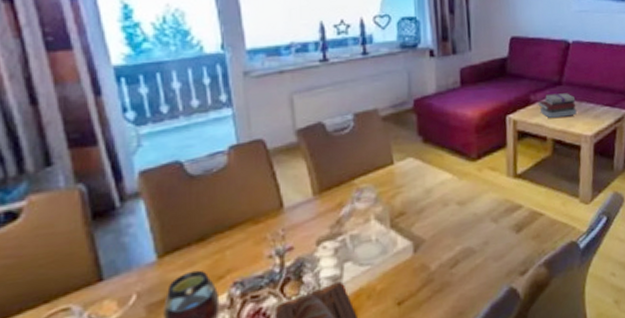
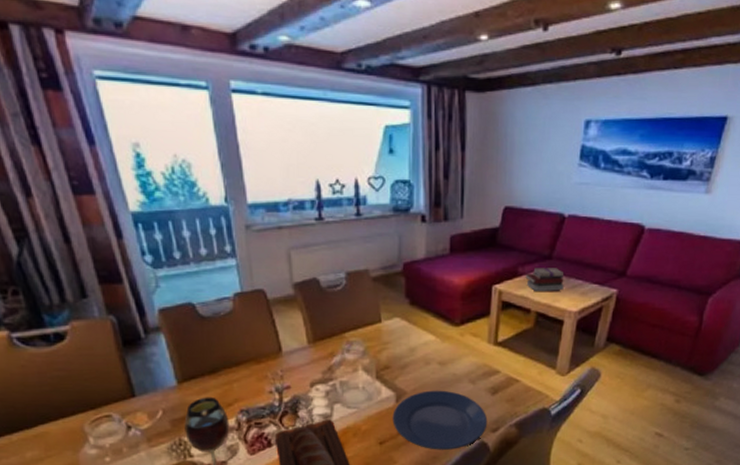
plate: none [411,233,515,305] -> present [392,390,488,450]

